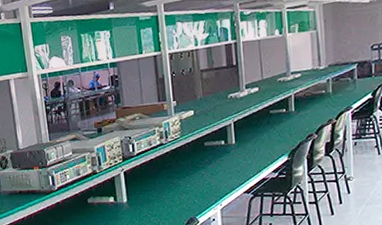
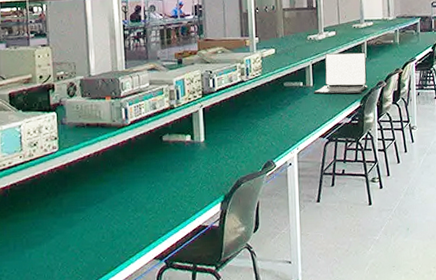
laptop: none [236,105,297,151] -> present [313,52,368,94]

